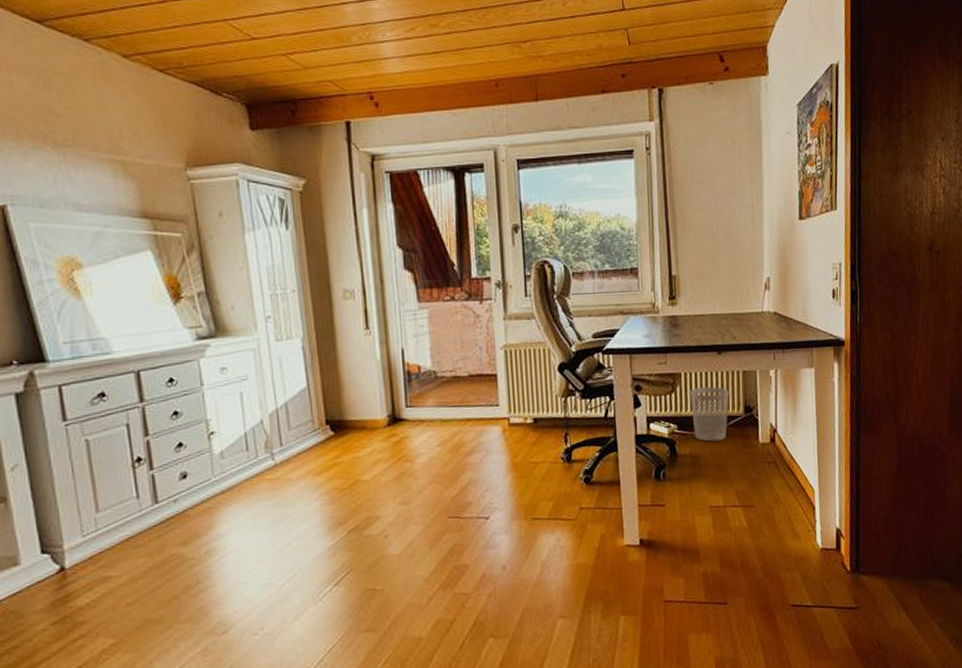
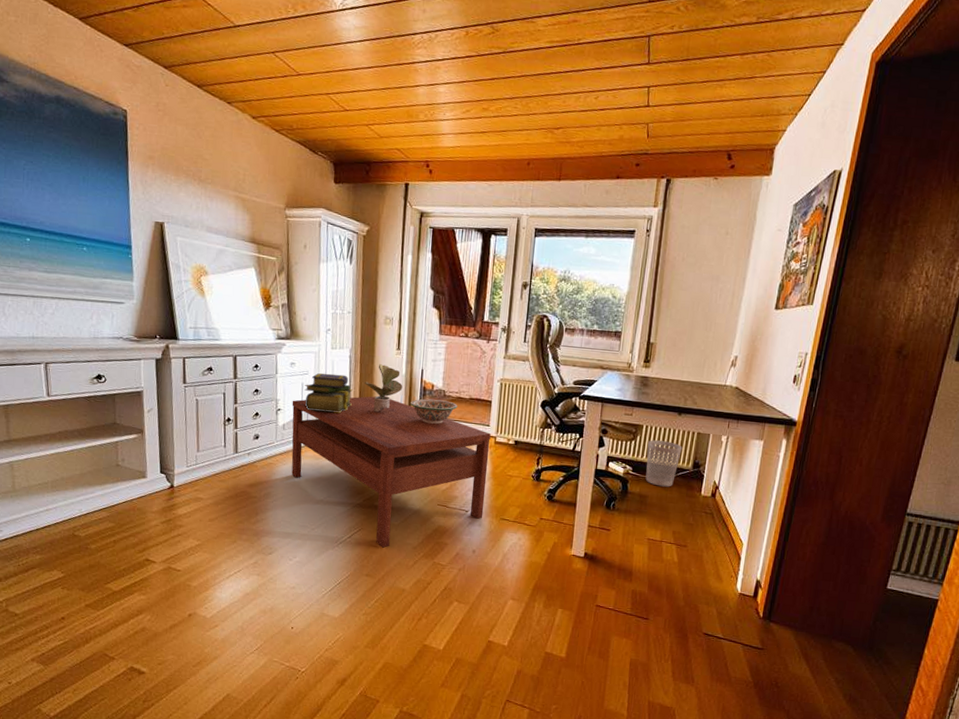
coffee table: none [229,393,509,589] -> present [291,396,491,548]
stack of books: none [244,372,314,427] -> present [304,372,353,414]
potted plant: none [327,349,380,414] -> present [364,363,403,413]
decorative bowl: none [392,383,455,416] -> present [409,399,458,424]

